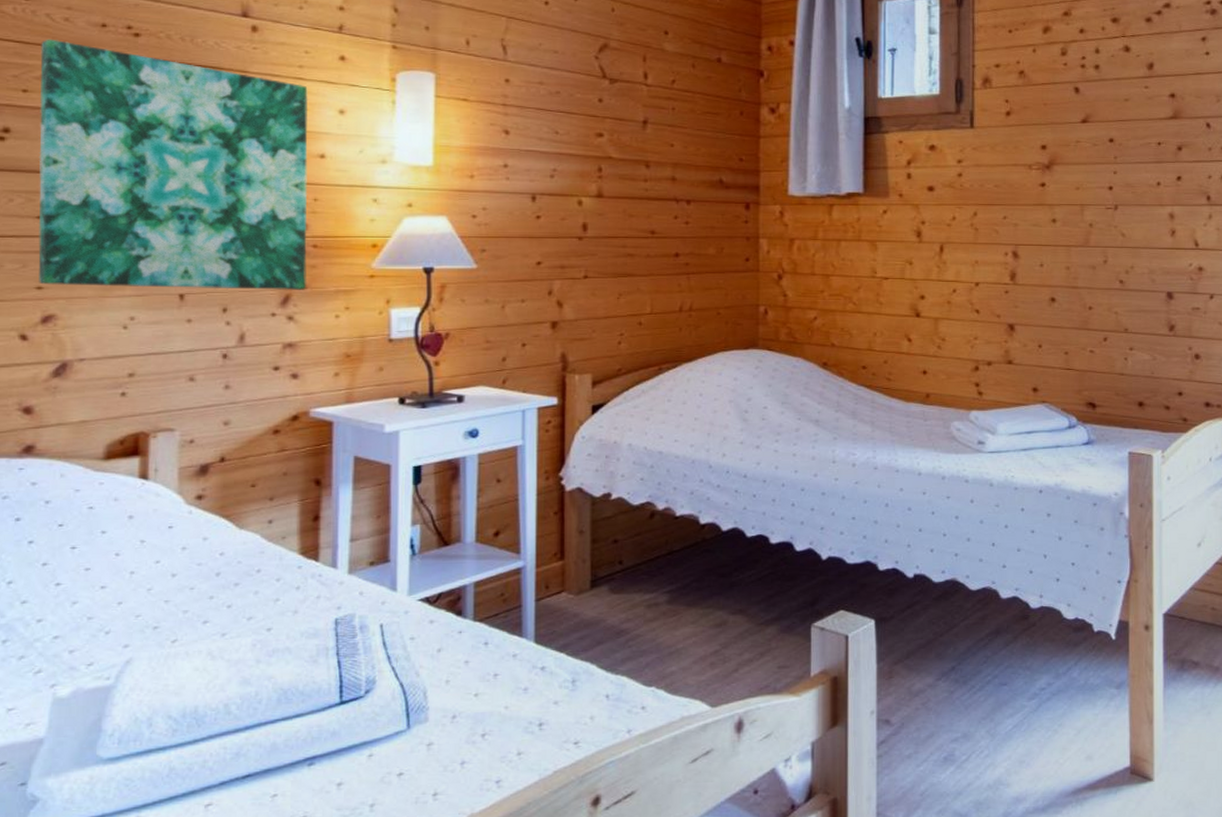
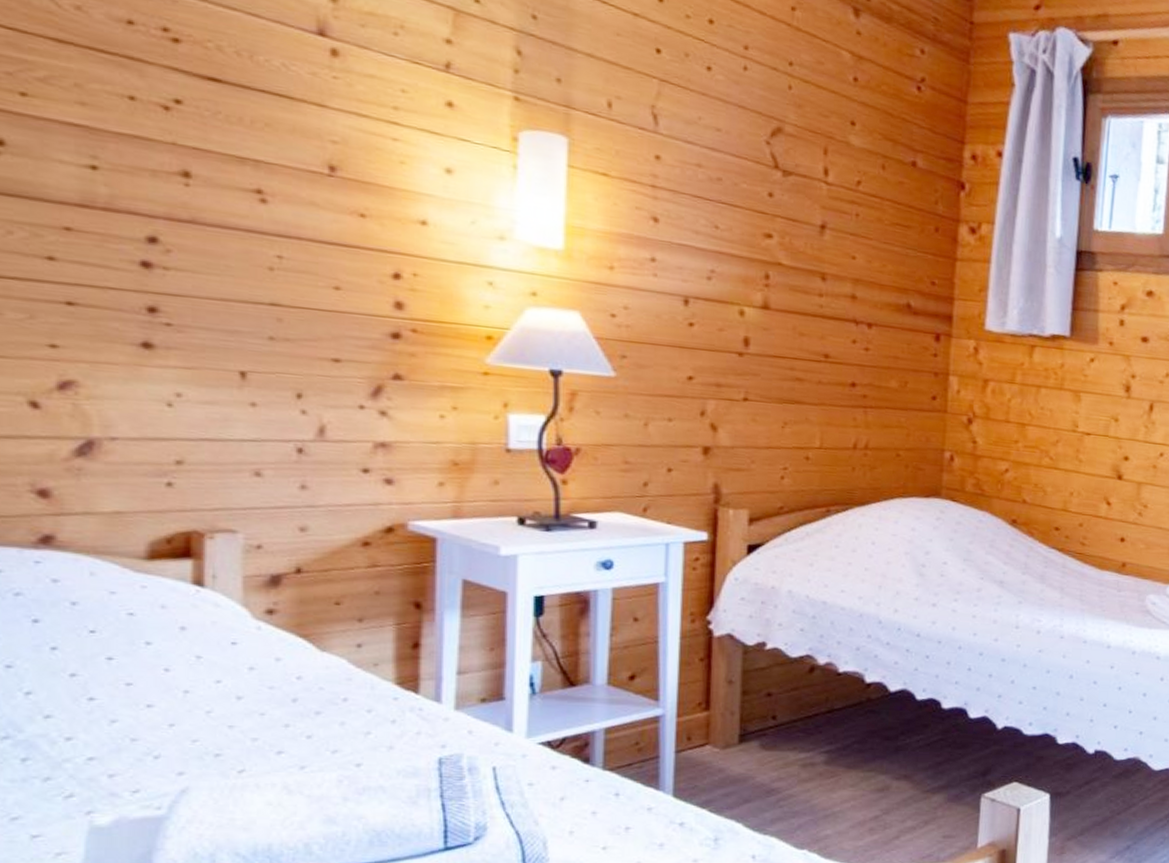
wall art: present [38,39,309,291] -> none [43,30,406,382]

